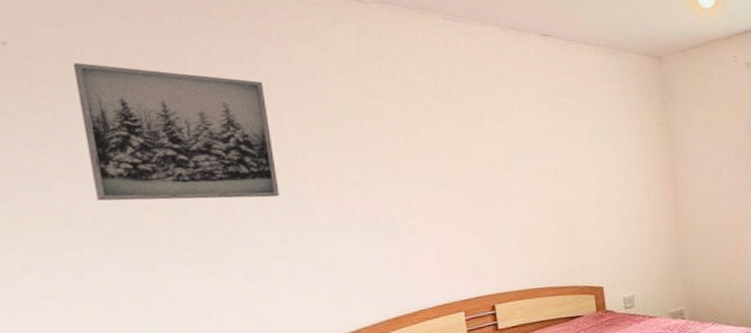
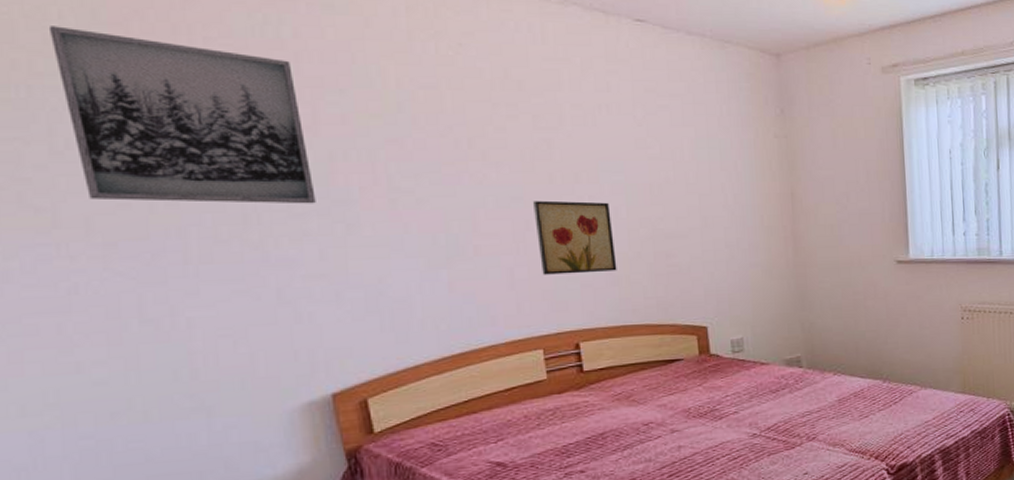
wall art: none [456,185,527,248] -> present [532,200,617,275]

